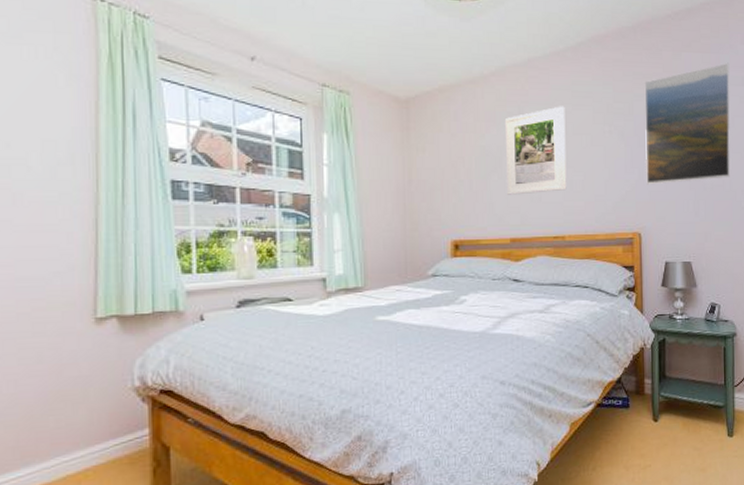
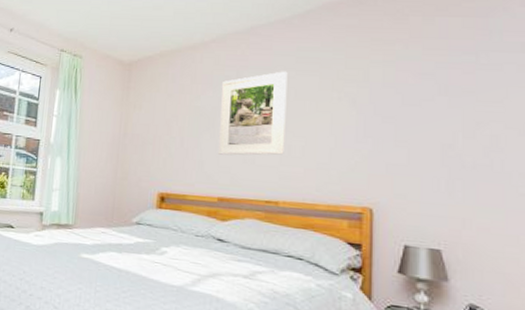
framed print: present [644,62,731,185] -> none [381,27,503,157]

